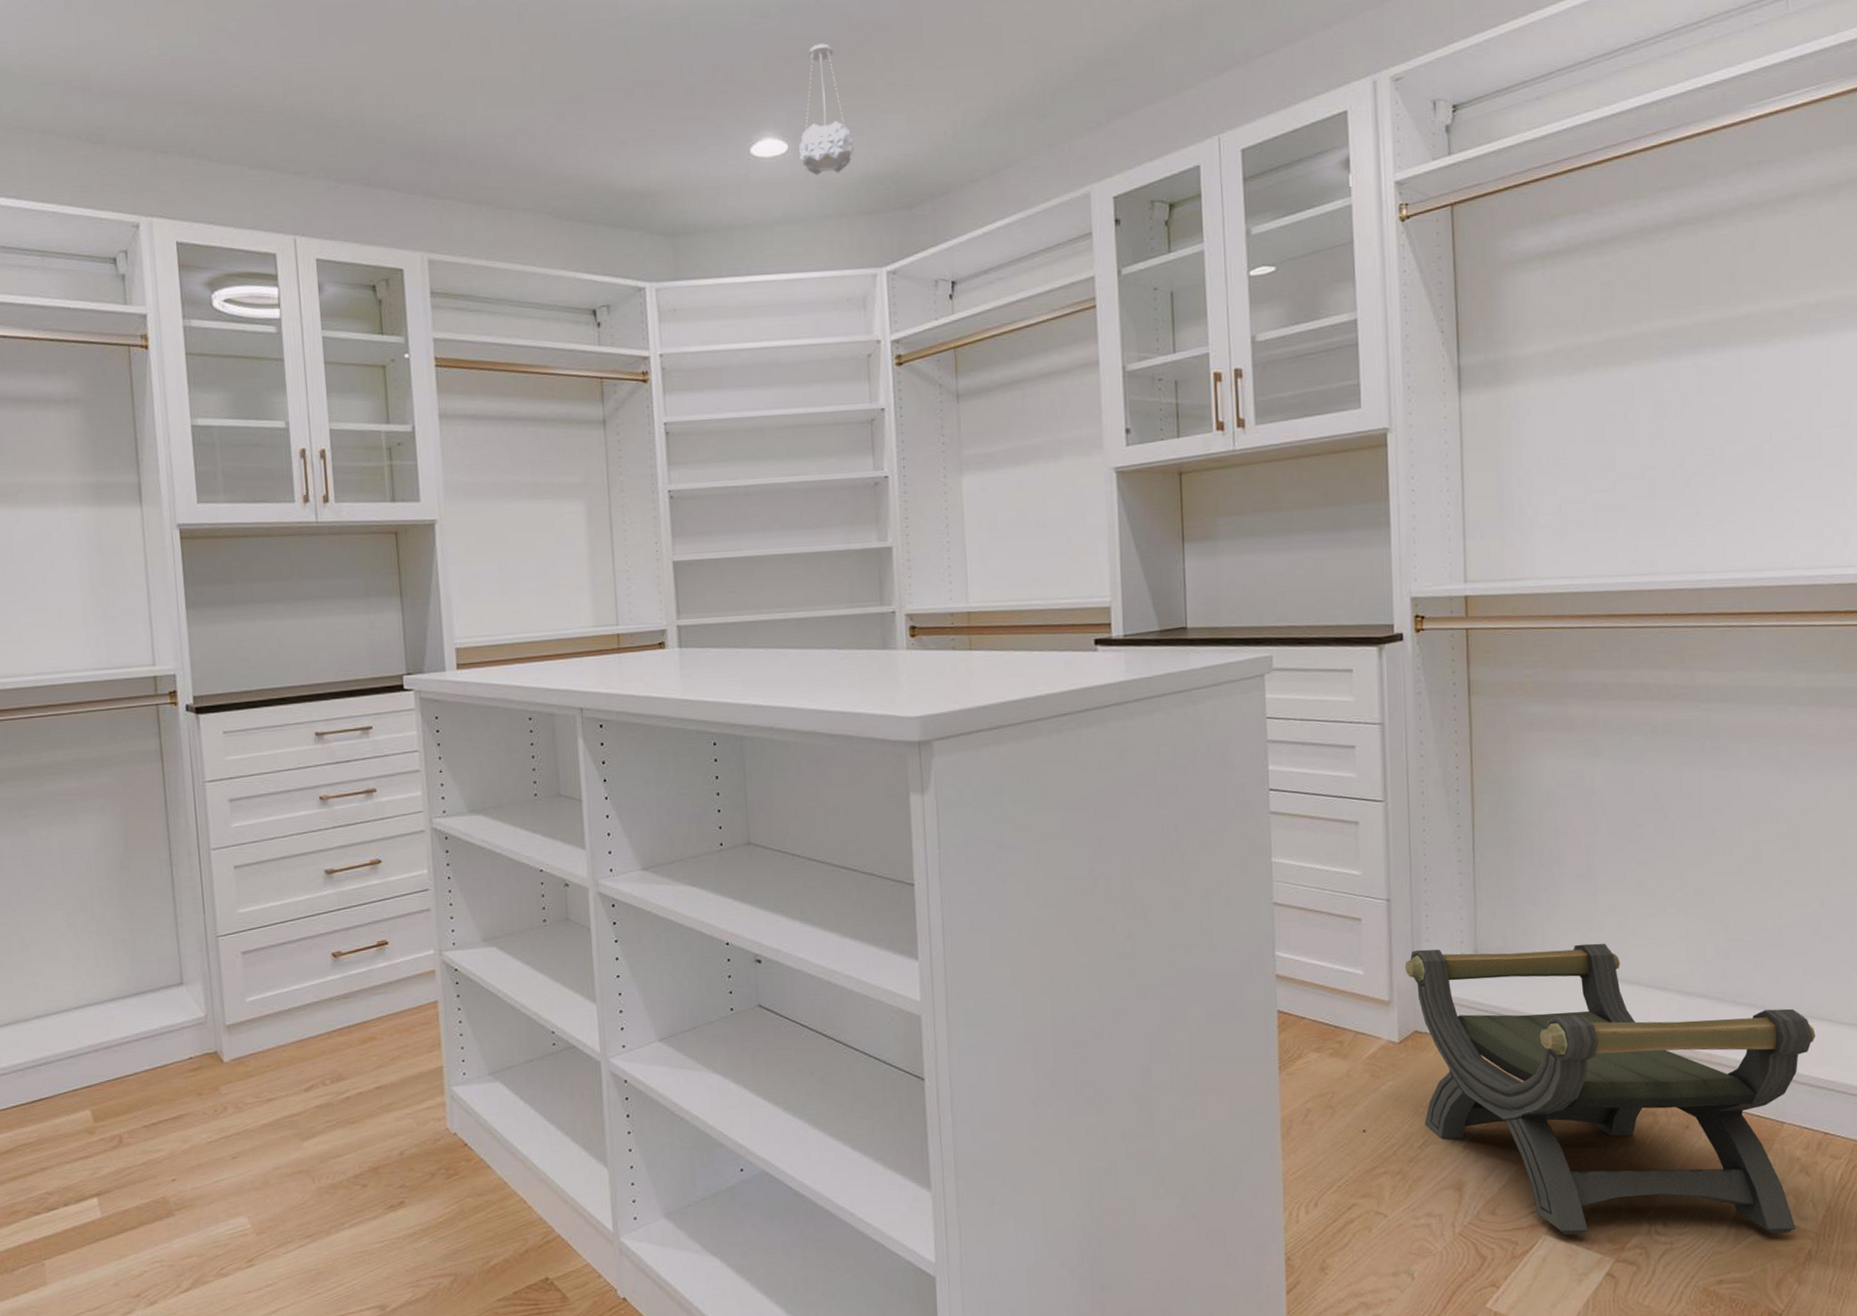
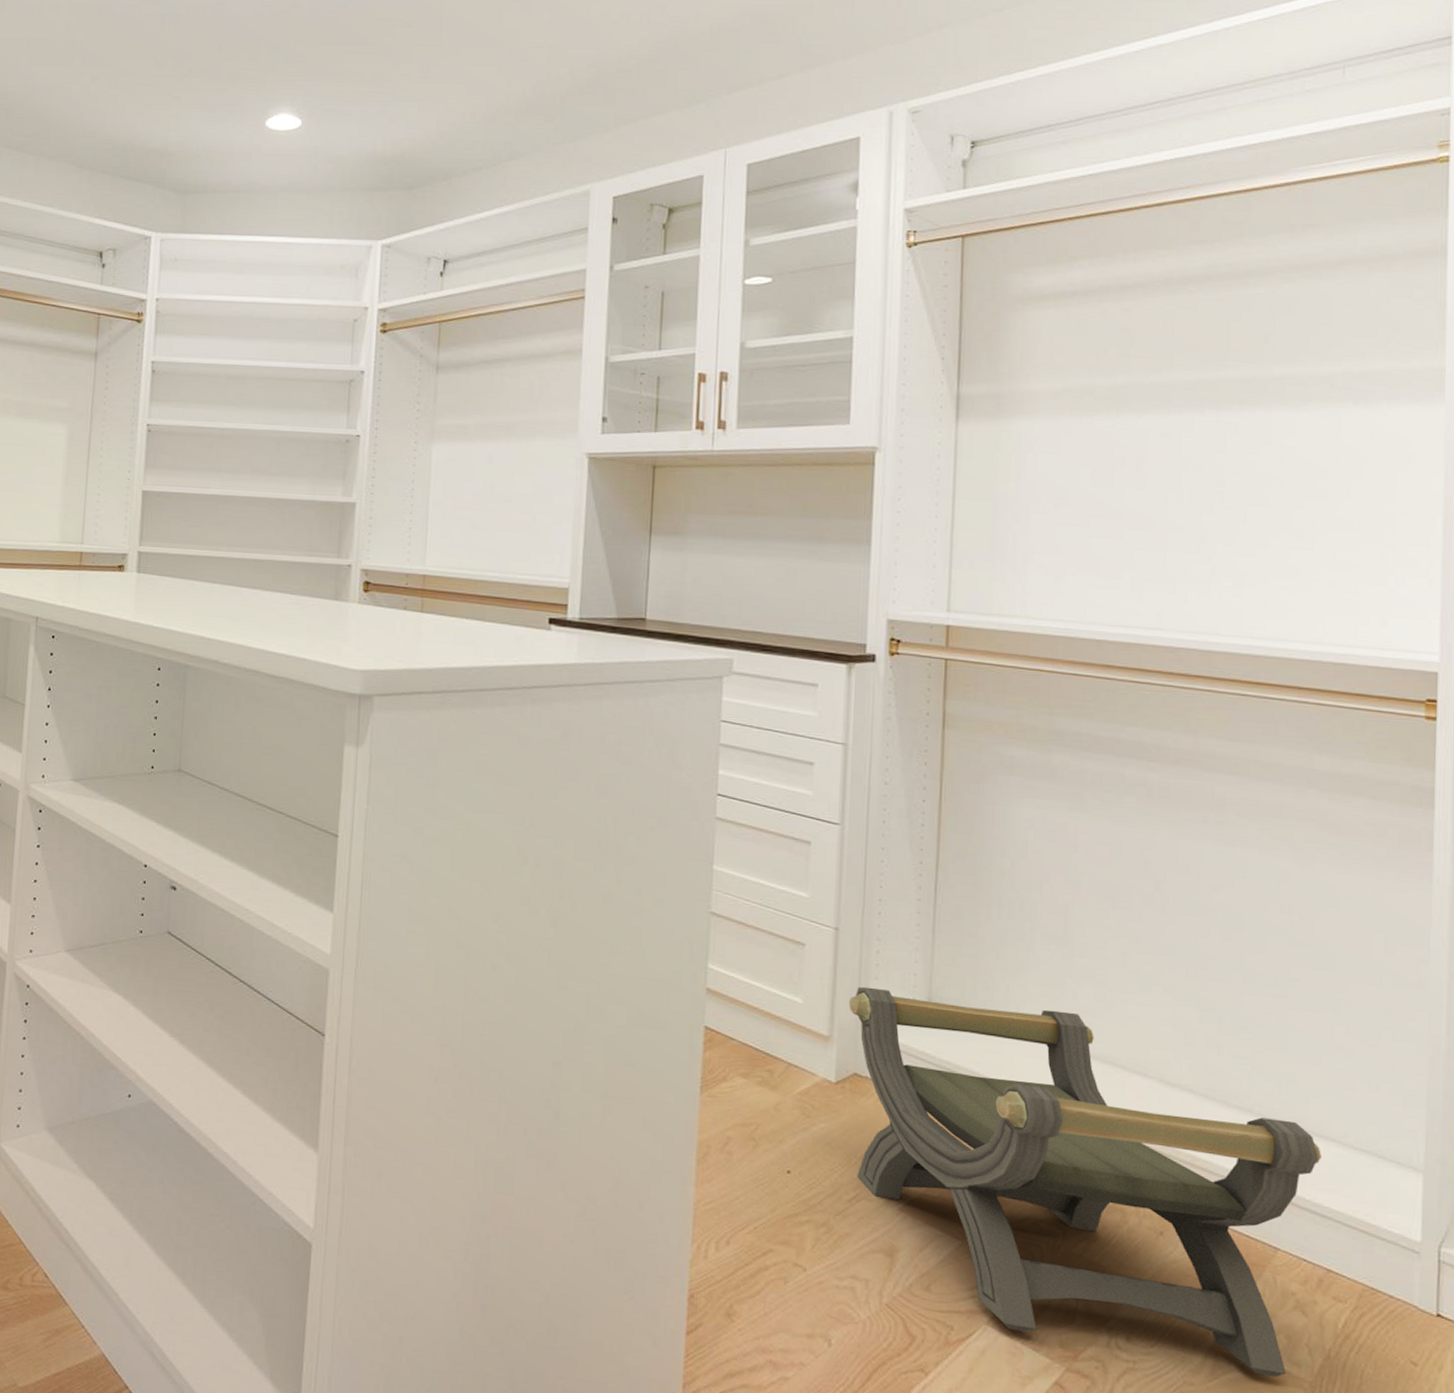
pendant light: present [799,43,854,176] -> none [311,33,365,151]

